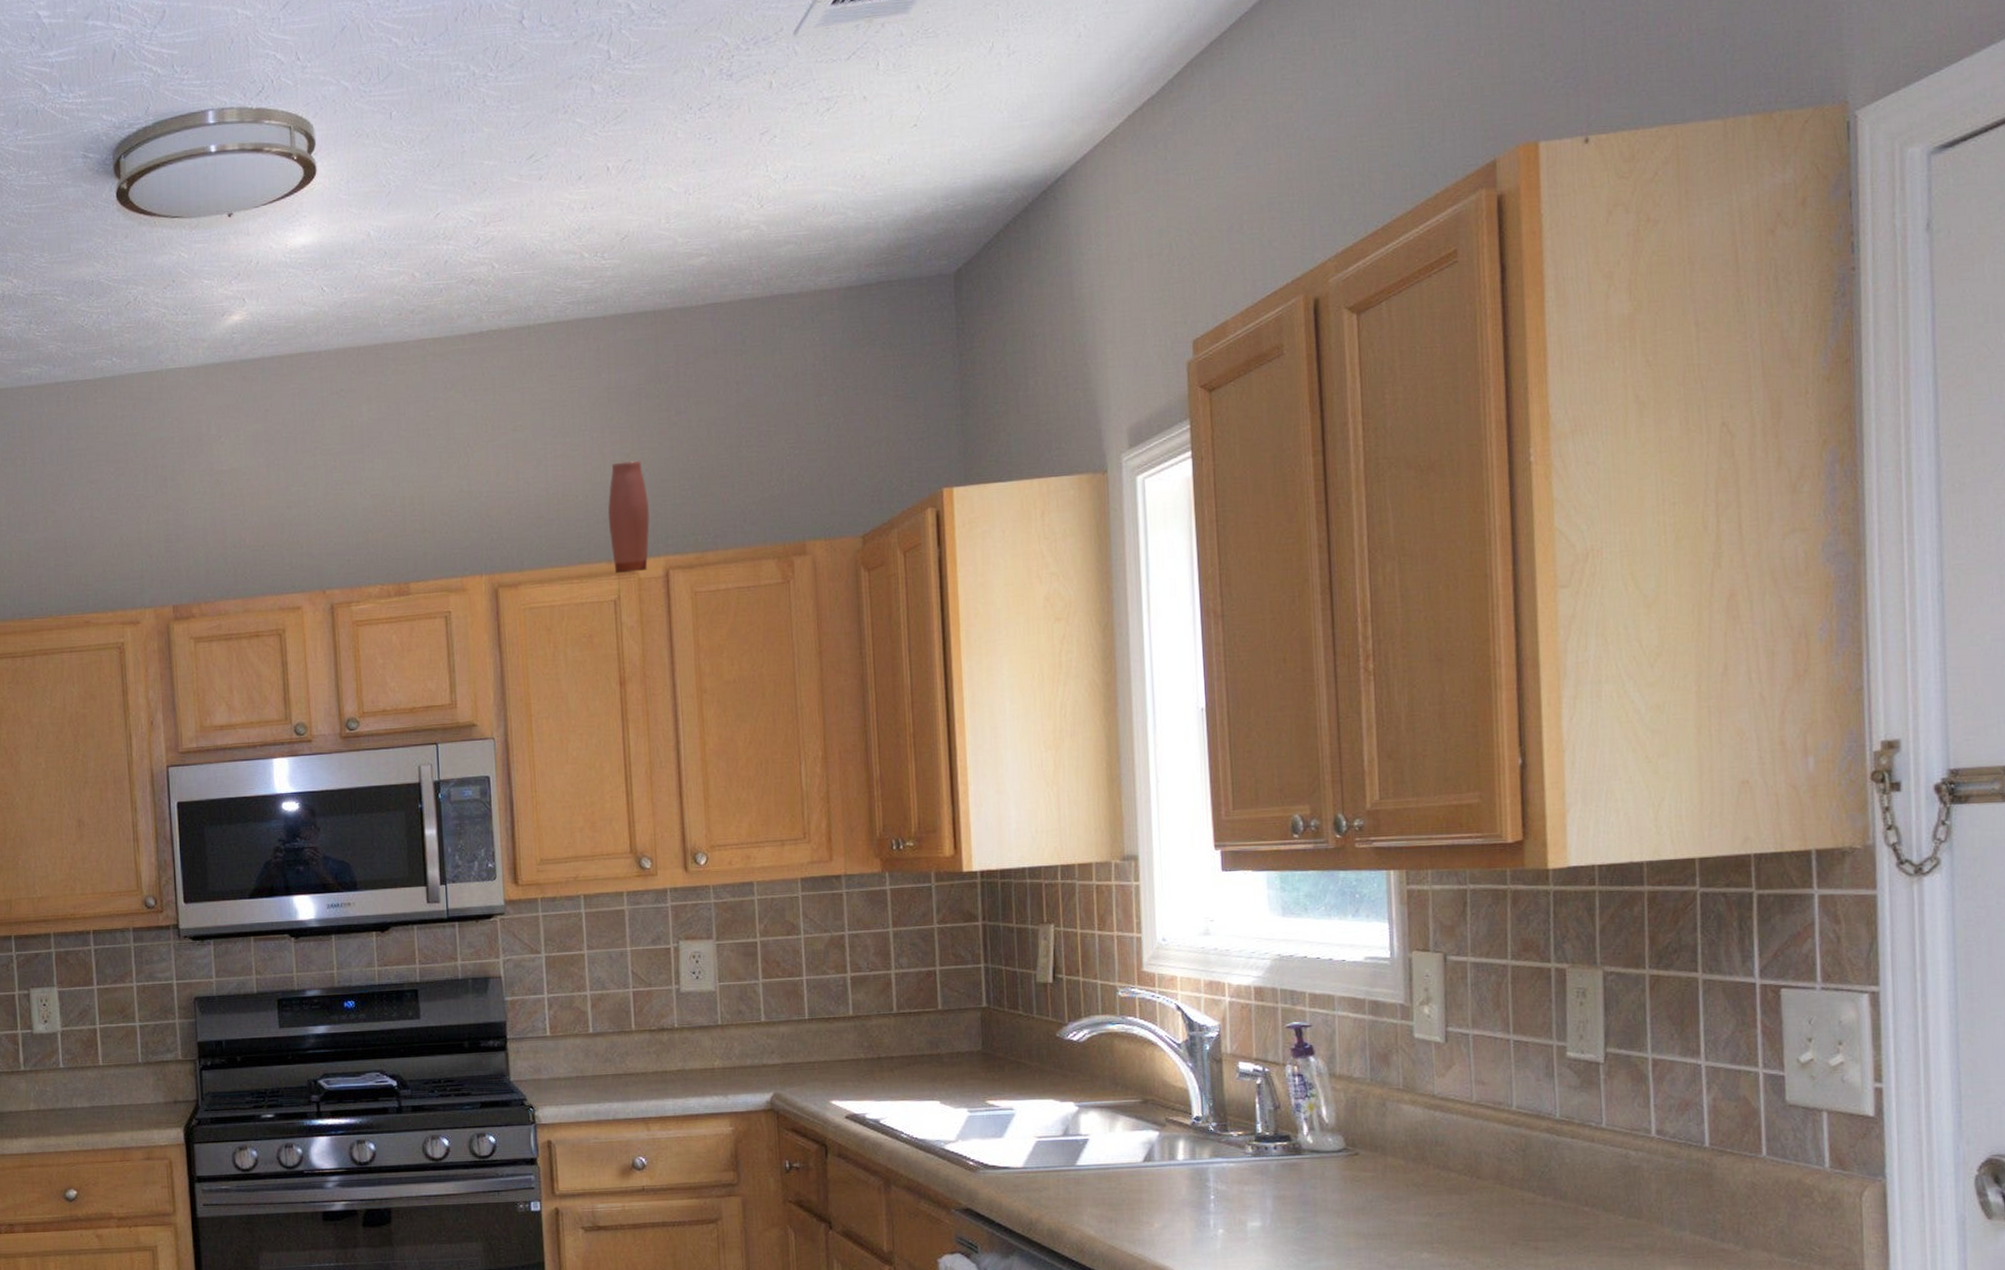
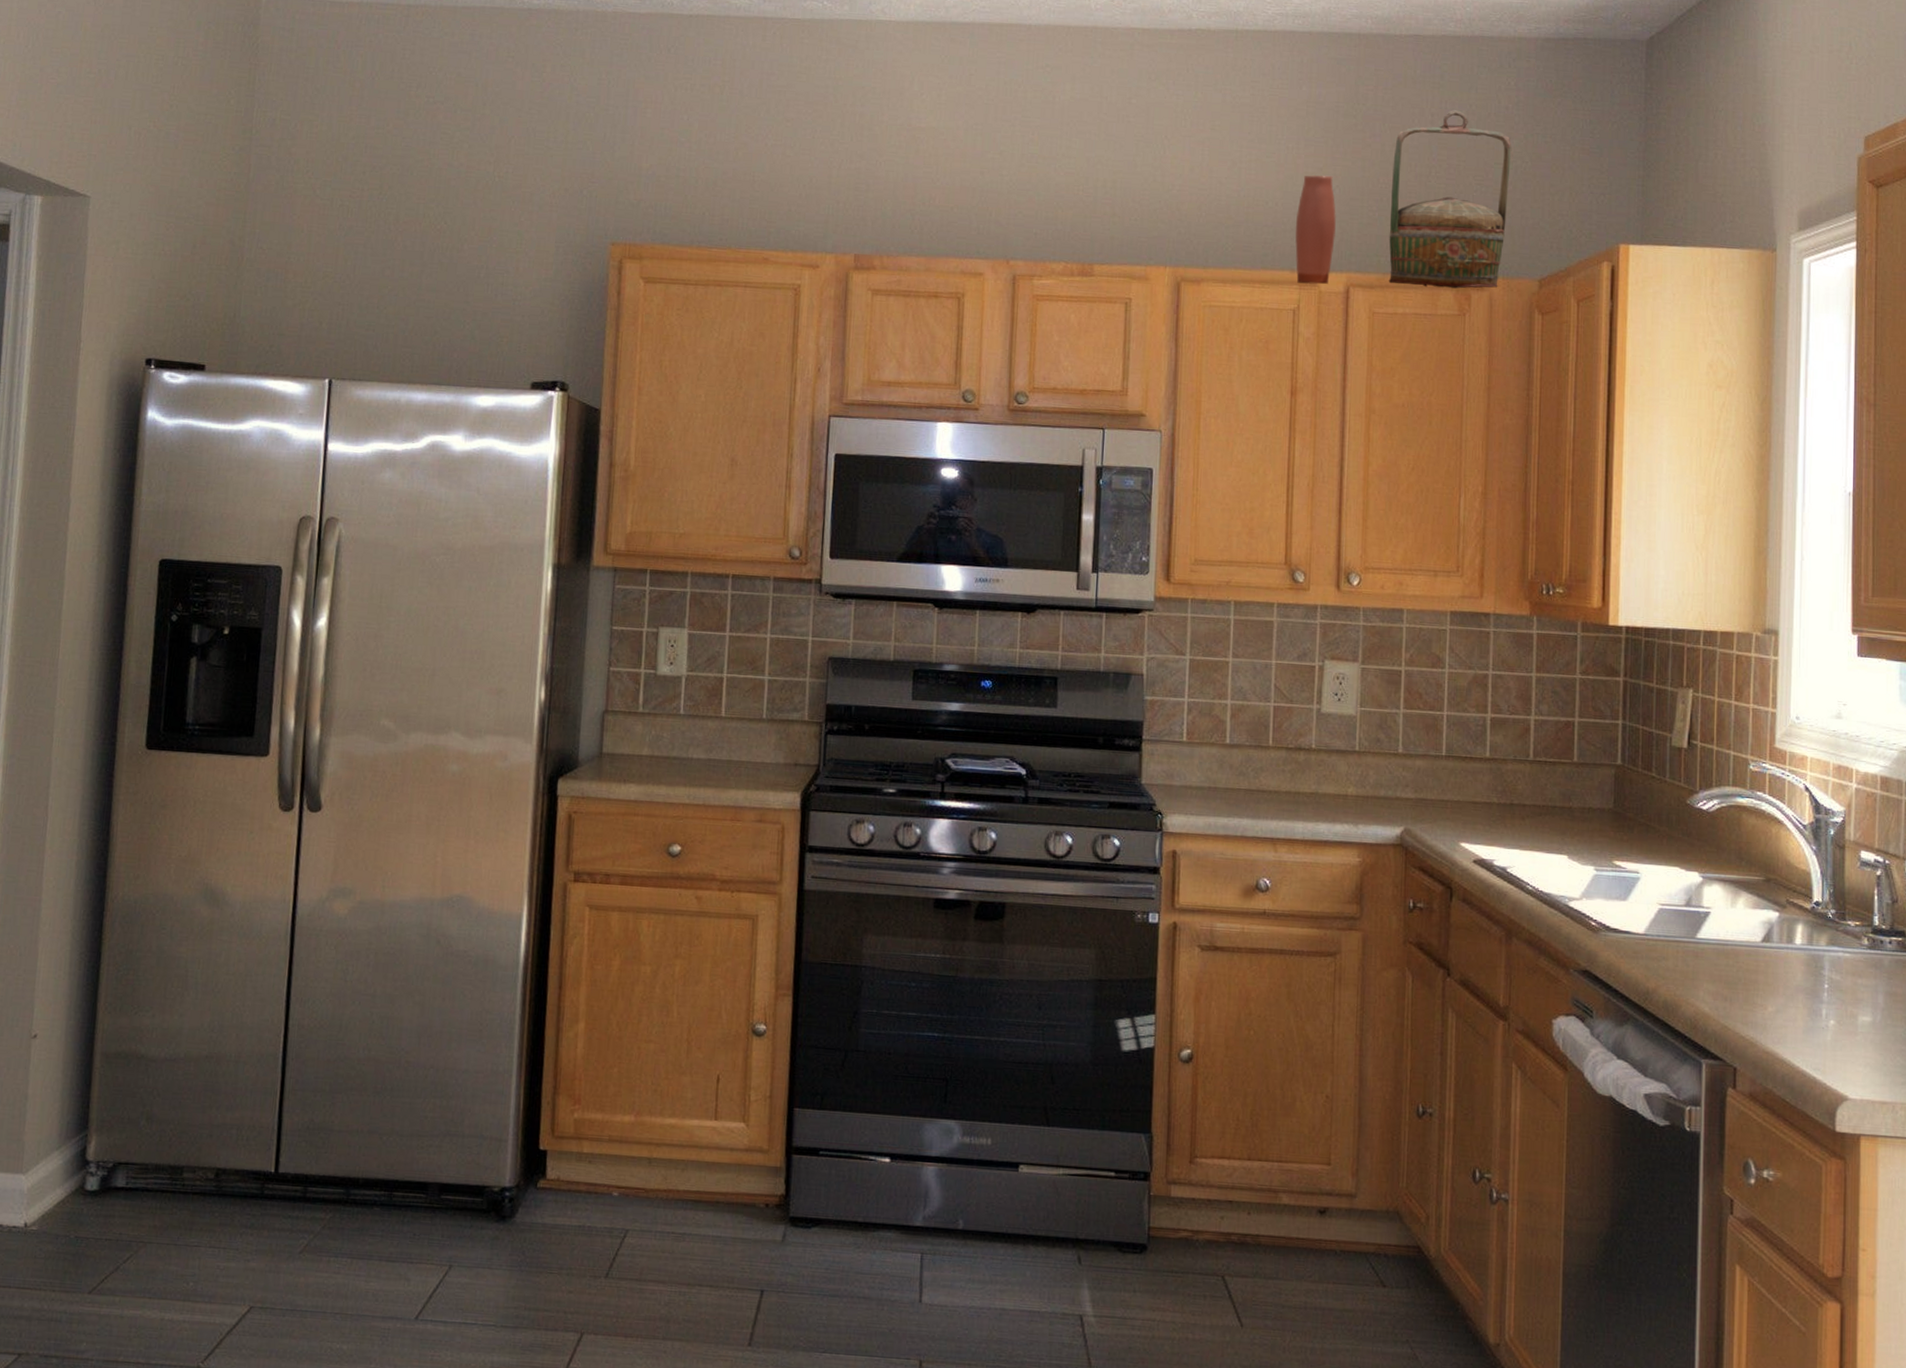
decorative basket: none [701,375,823,561] -> present [1388,110,1511,289]

